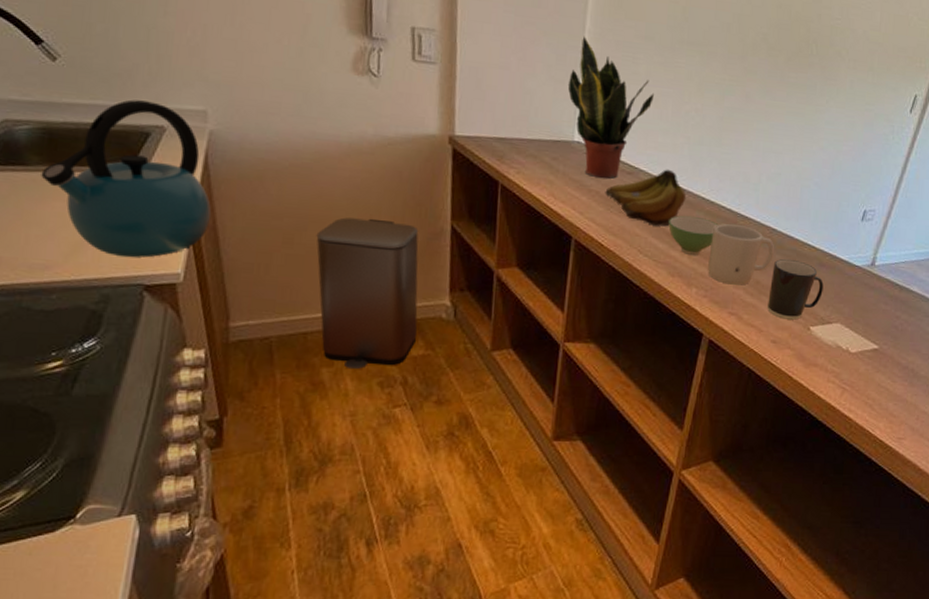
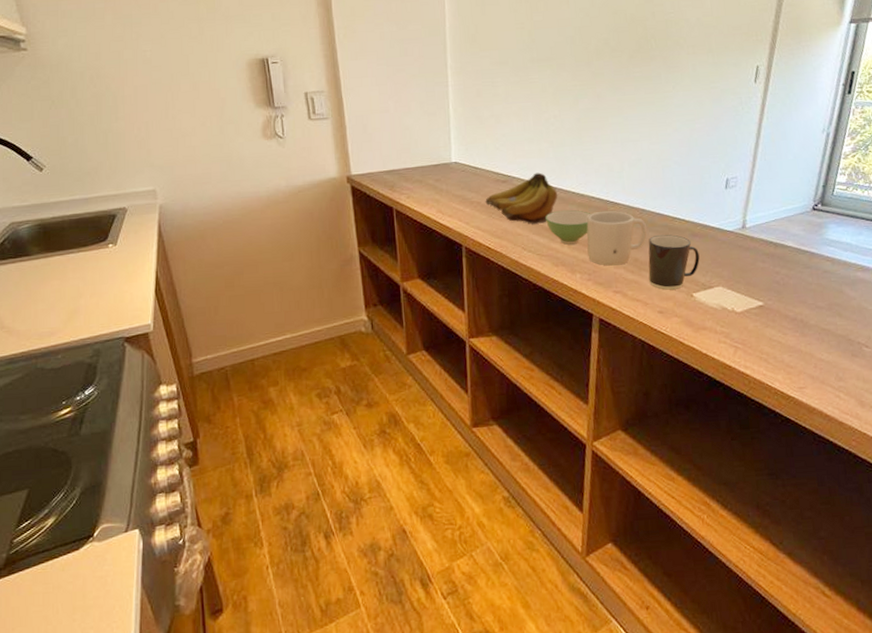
kettle: present [41,99,212,258] -> none [41,190,169,317]
pedal bin: present [316,217,419,370] -> none [251,255,343,386]
potted plant: present [567,36,654,179] -> none [439,72,515,190]

